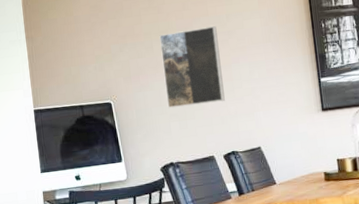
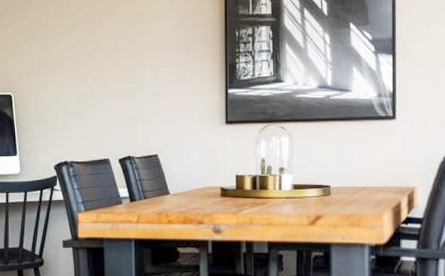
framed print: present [159,26,225,109] -> none [66,25,126,107]

